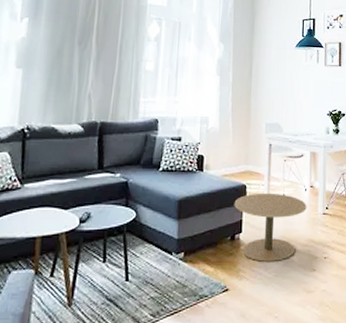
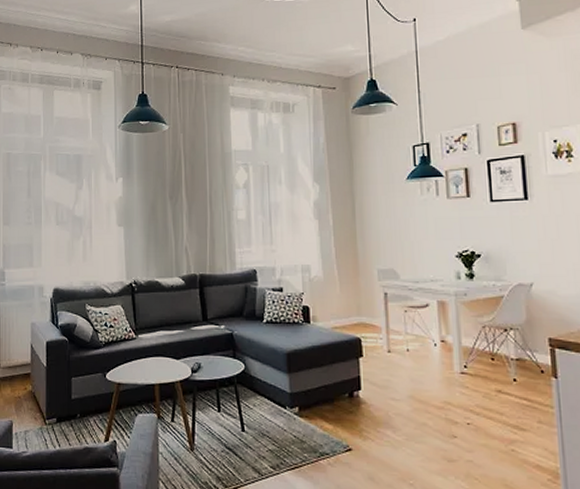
side table: present [234,192,307,262] -> none [348,347,439,424]

